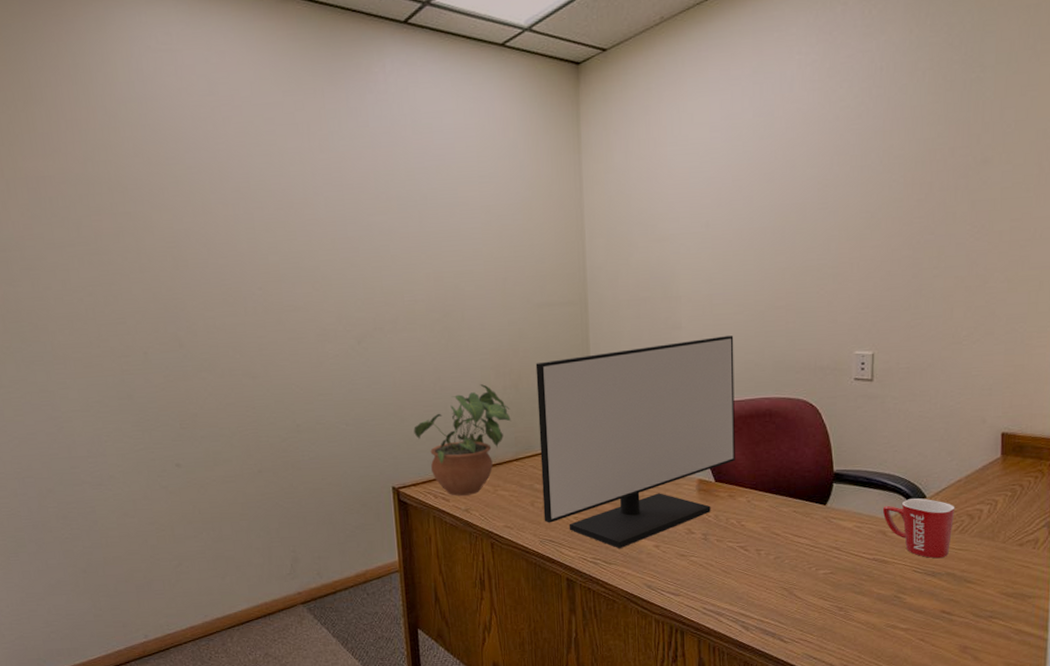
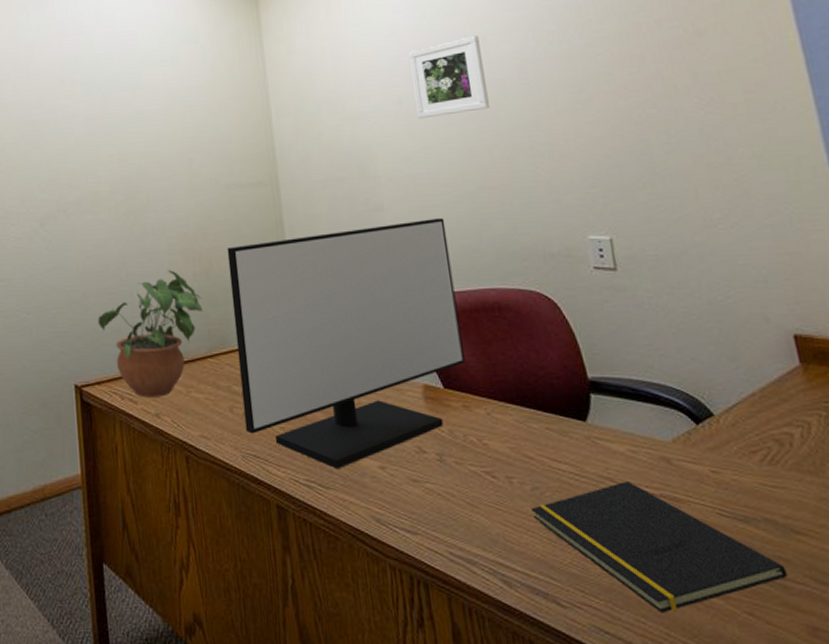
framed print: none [720,158,788,242] -> present [408,36,490,119]
notepad: none [772,550,954,643] -> present [531,481,788,613]
mug: present [882,498,955,559] -> none [659,416,761,498]

